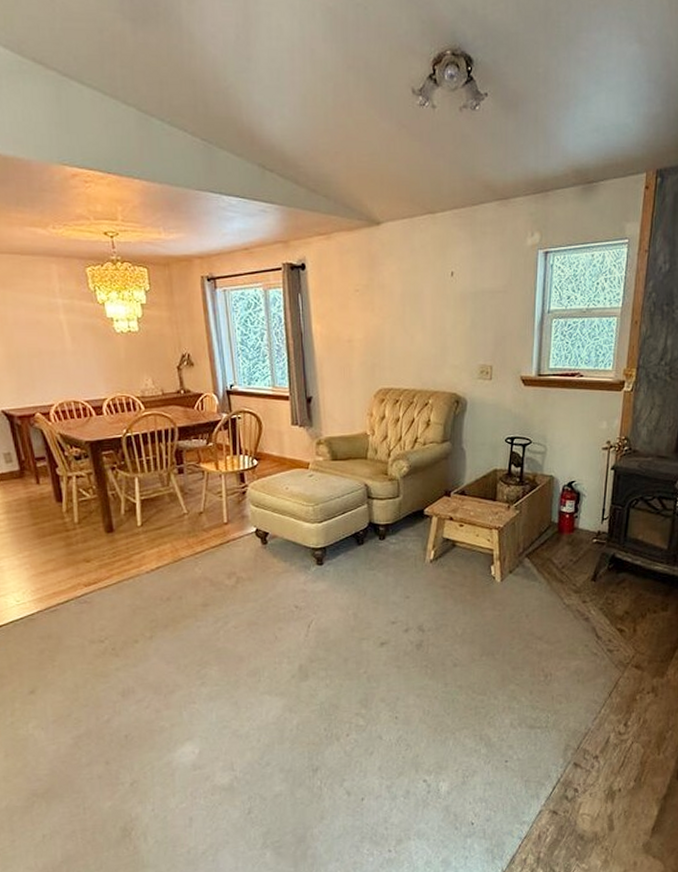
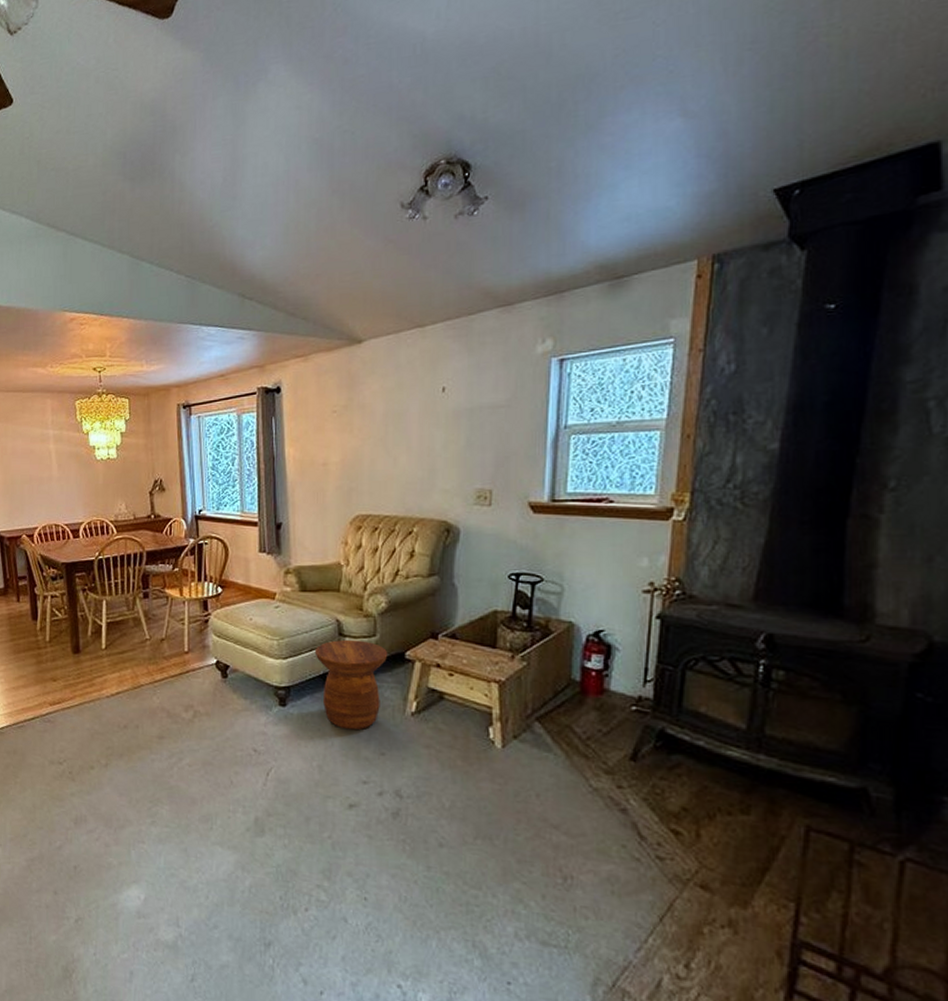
side table: none [346,501,410,580] -> present [314,639,388,730]

